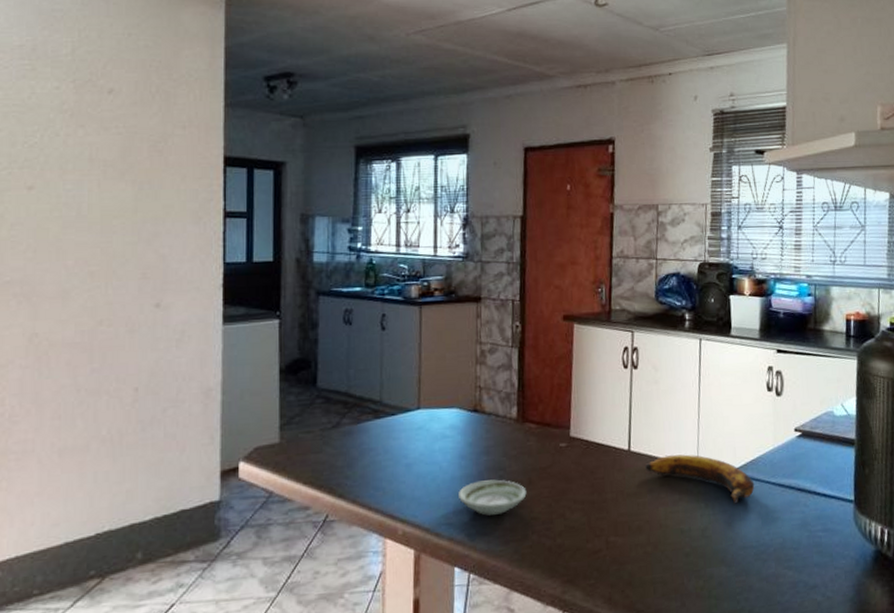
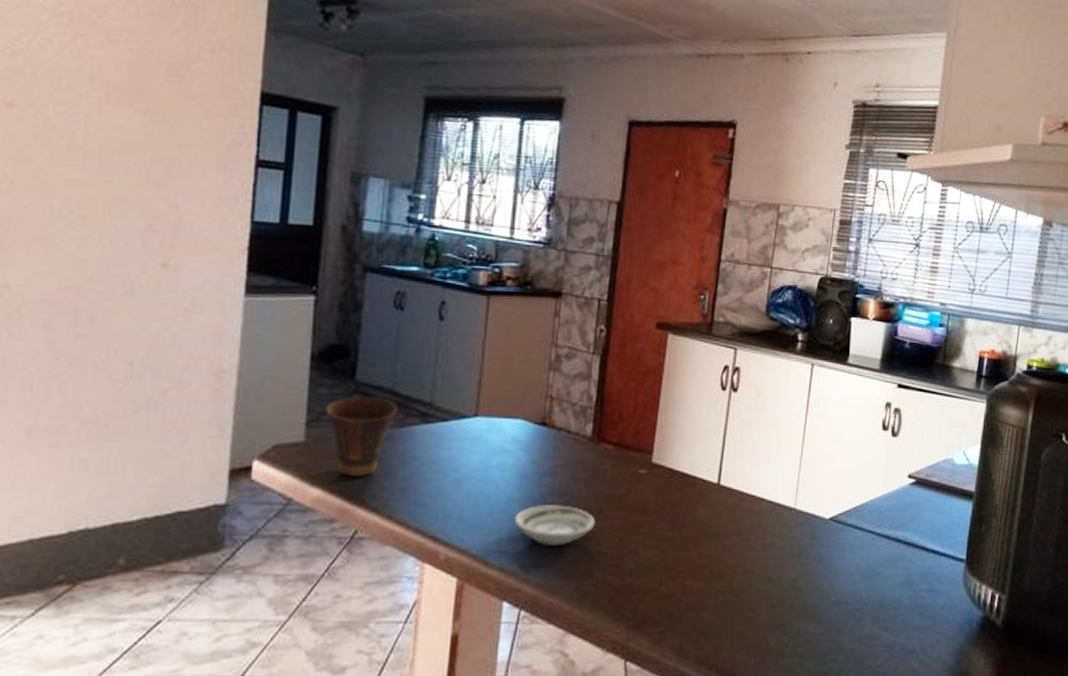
cup: none [295,399,354,469] -> present [326,396,398,476]
banana: present [645,454,755,504] -> none [735,493,857,554]

